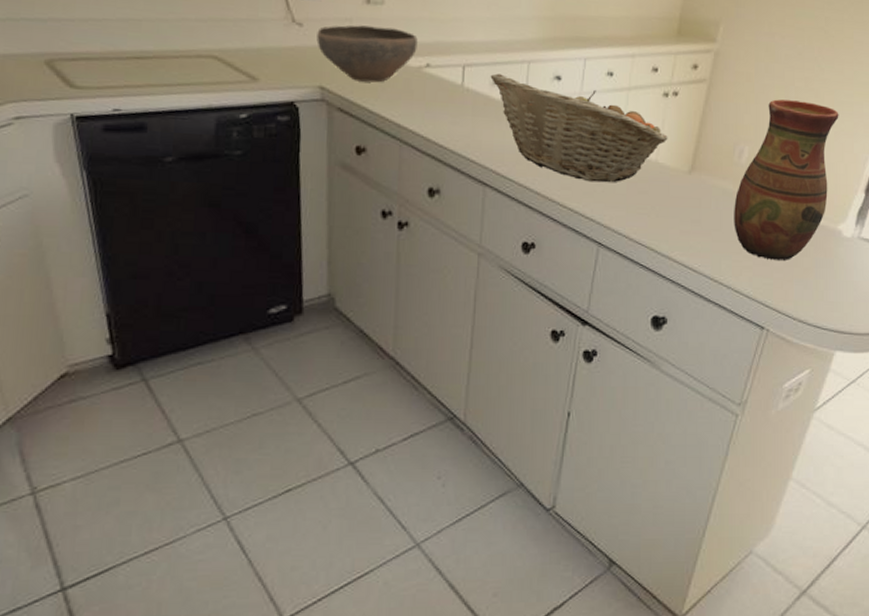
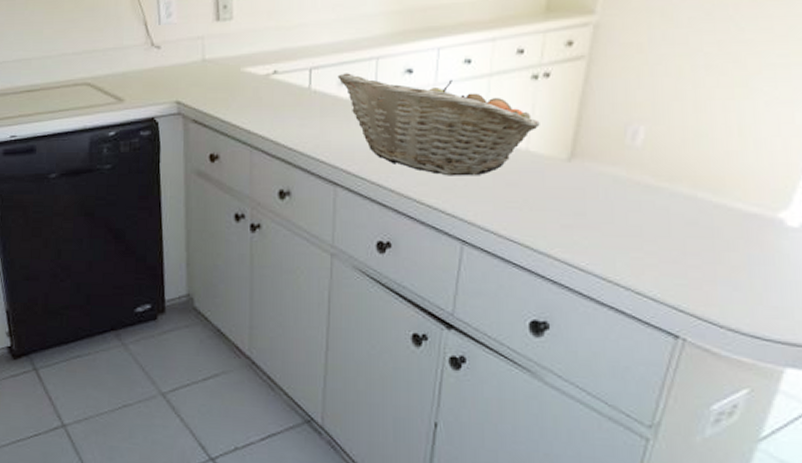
bowl: present [316,25,418,83] -> none [173,40,265,94]
vase: present [734,99,839,262] -> none [629,68,770,258]

